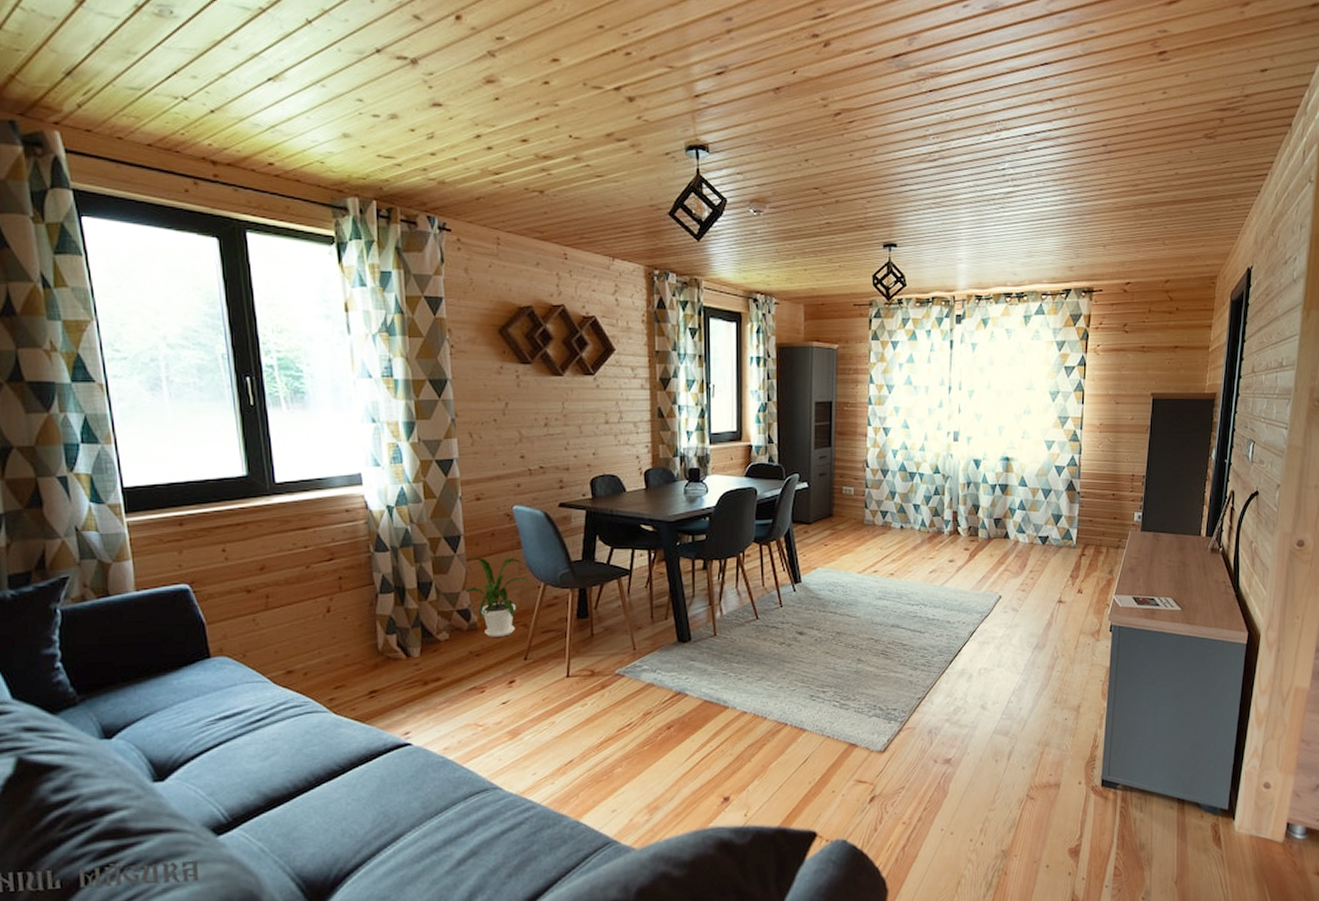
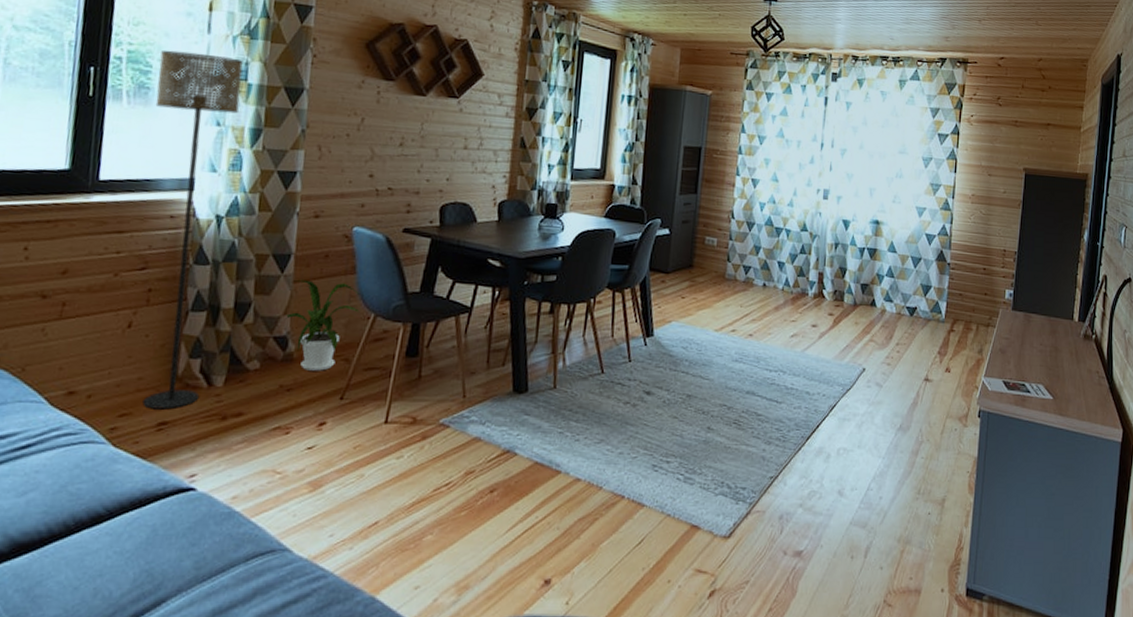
floor lamp: none [308,354,400,681] -> present [142,50,243,410]

